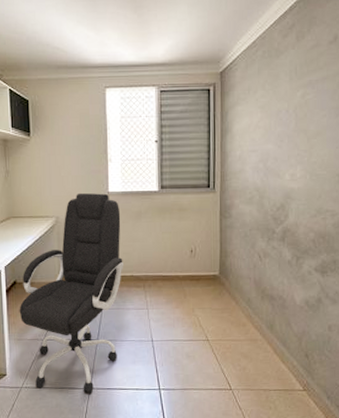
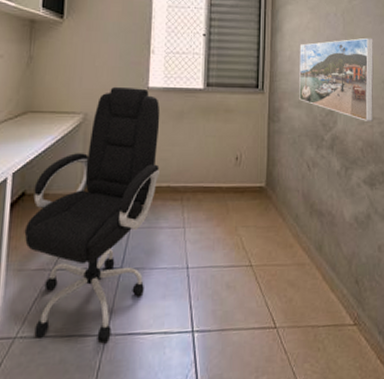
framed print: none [250,132,329,214] -> present [299,37,374,121]

